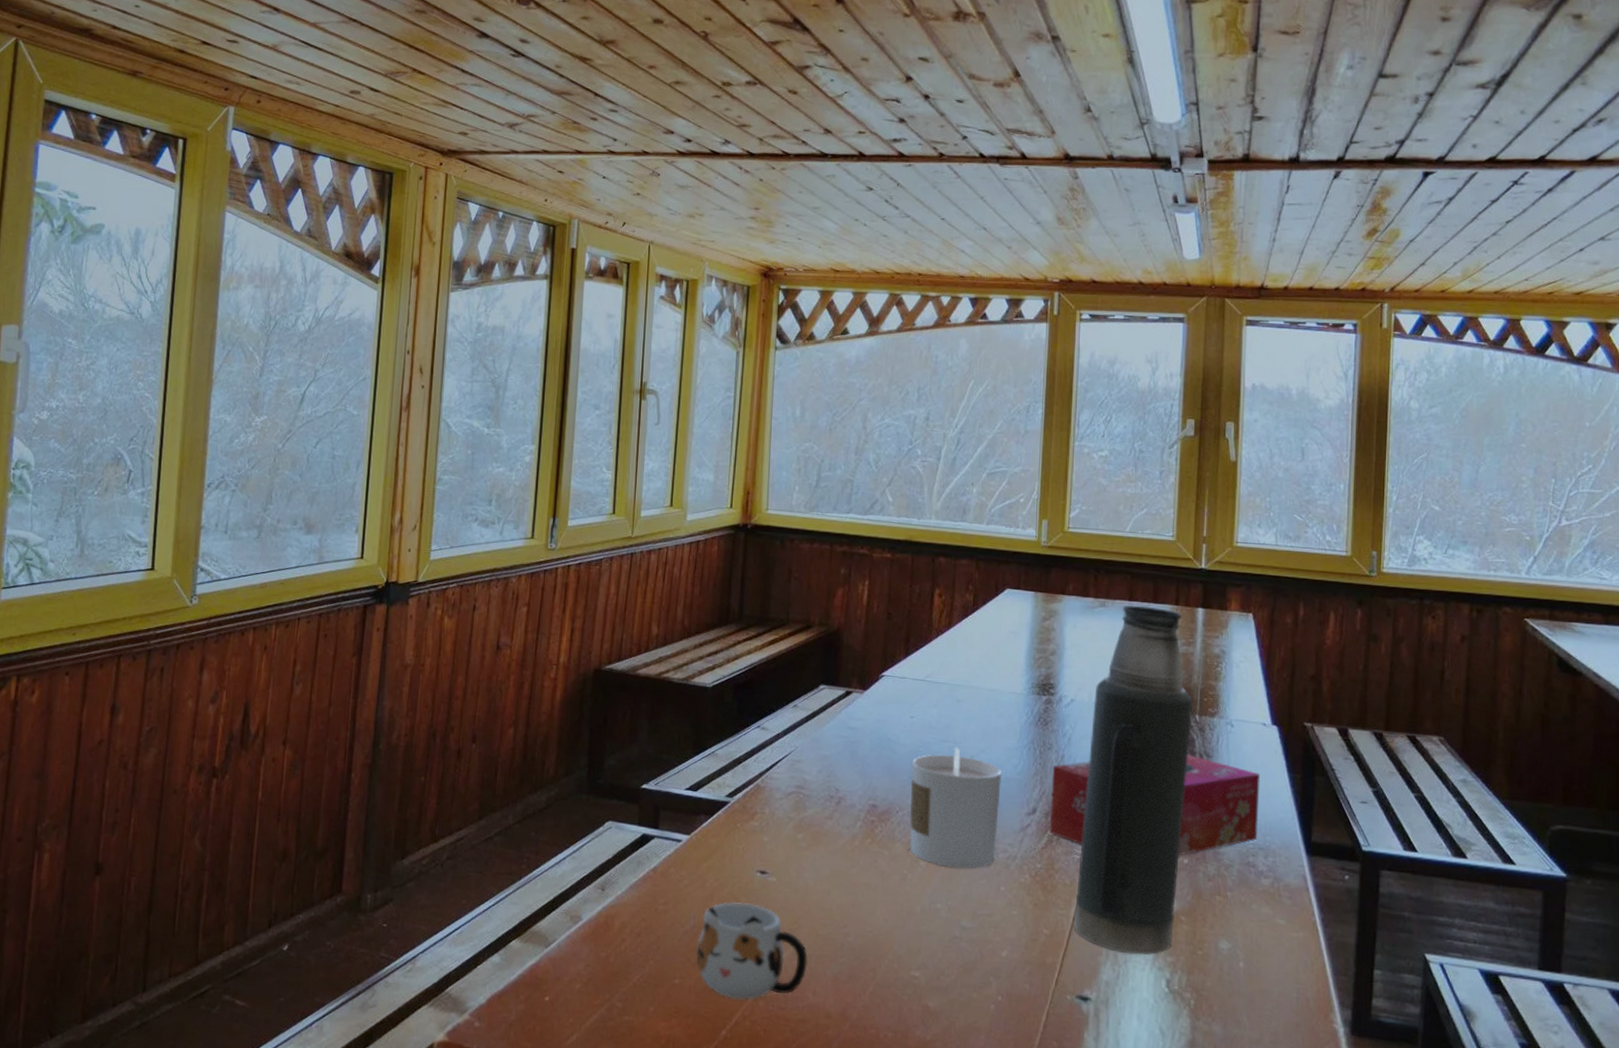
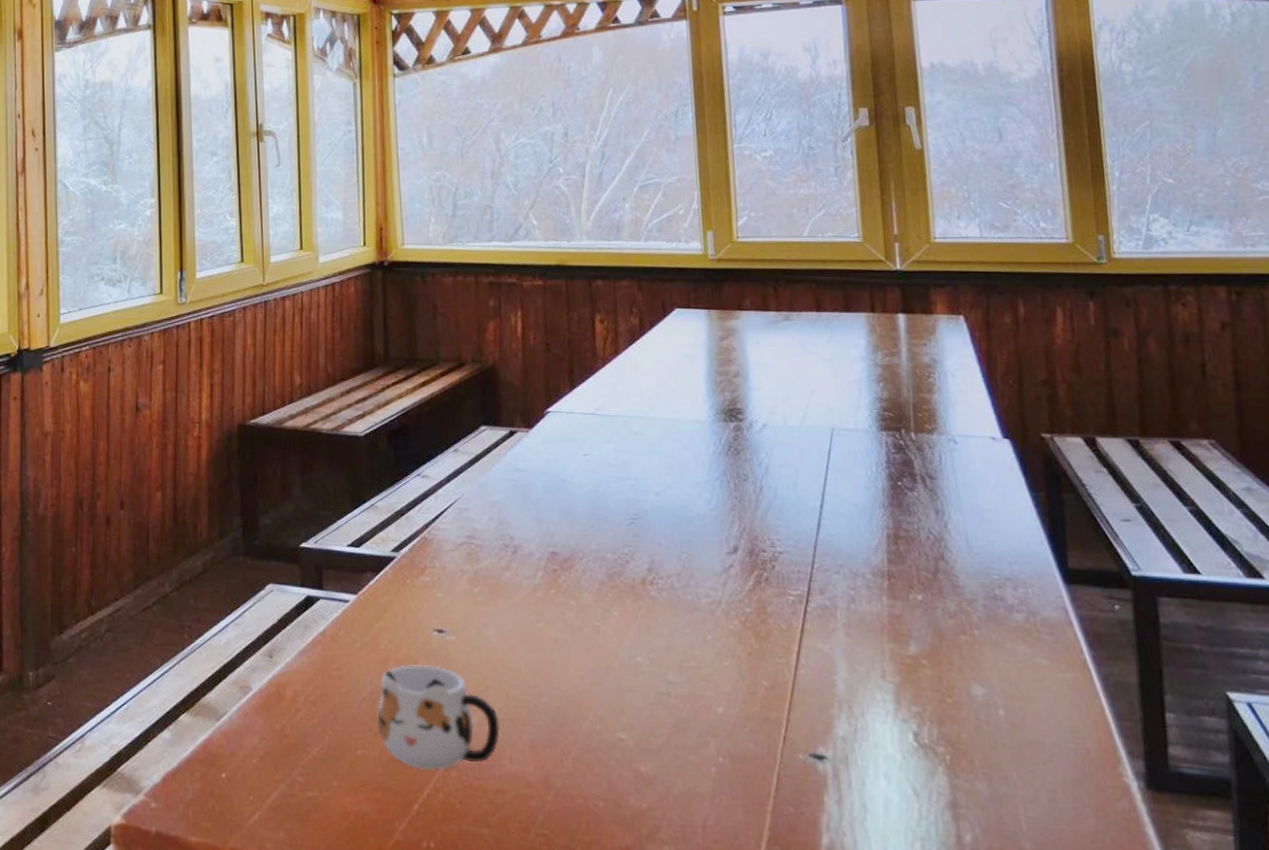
candle: present [909,747,1002,869] -> none [590,484,698,618]
tissue box: present [1050,754,1260,855] -> none [751,476,1002,591]
thermos: present [1074,605,1192,956] -> none [789,316,916,706]

